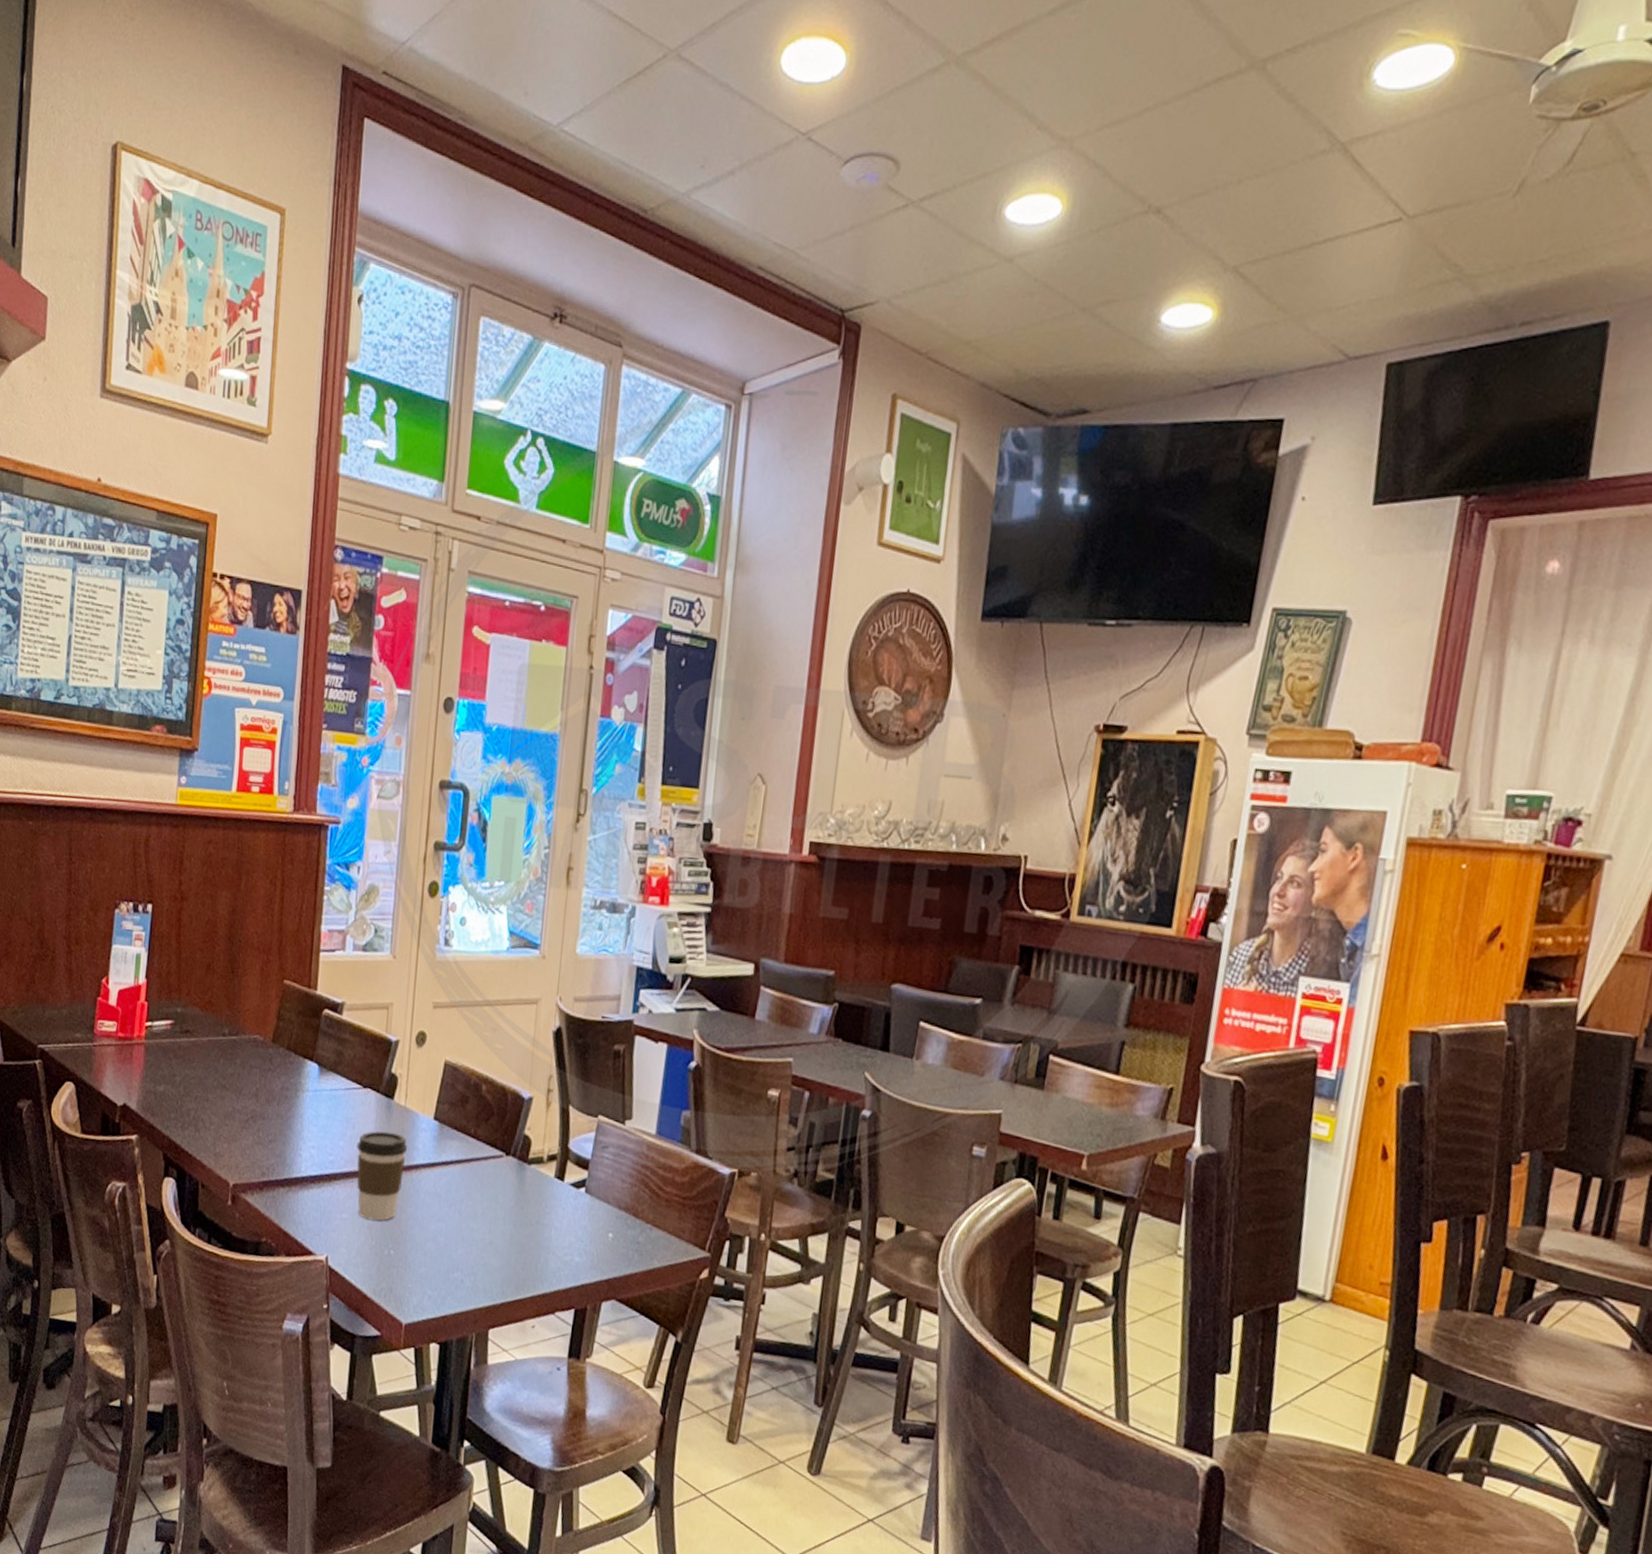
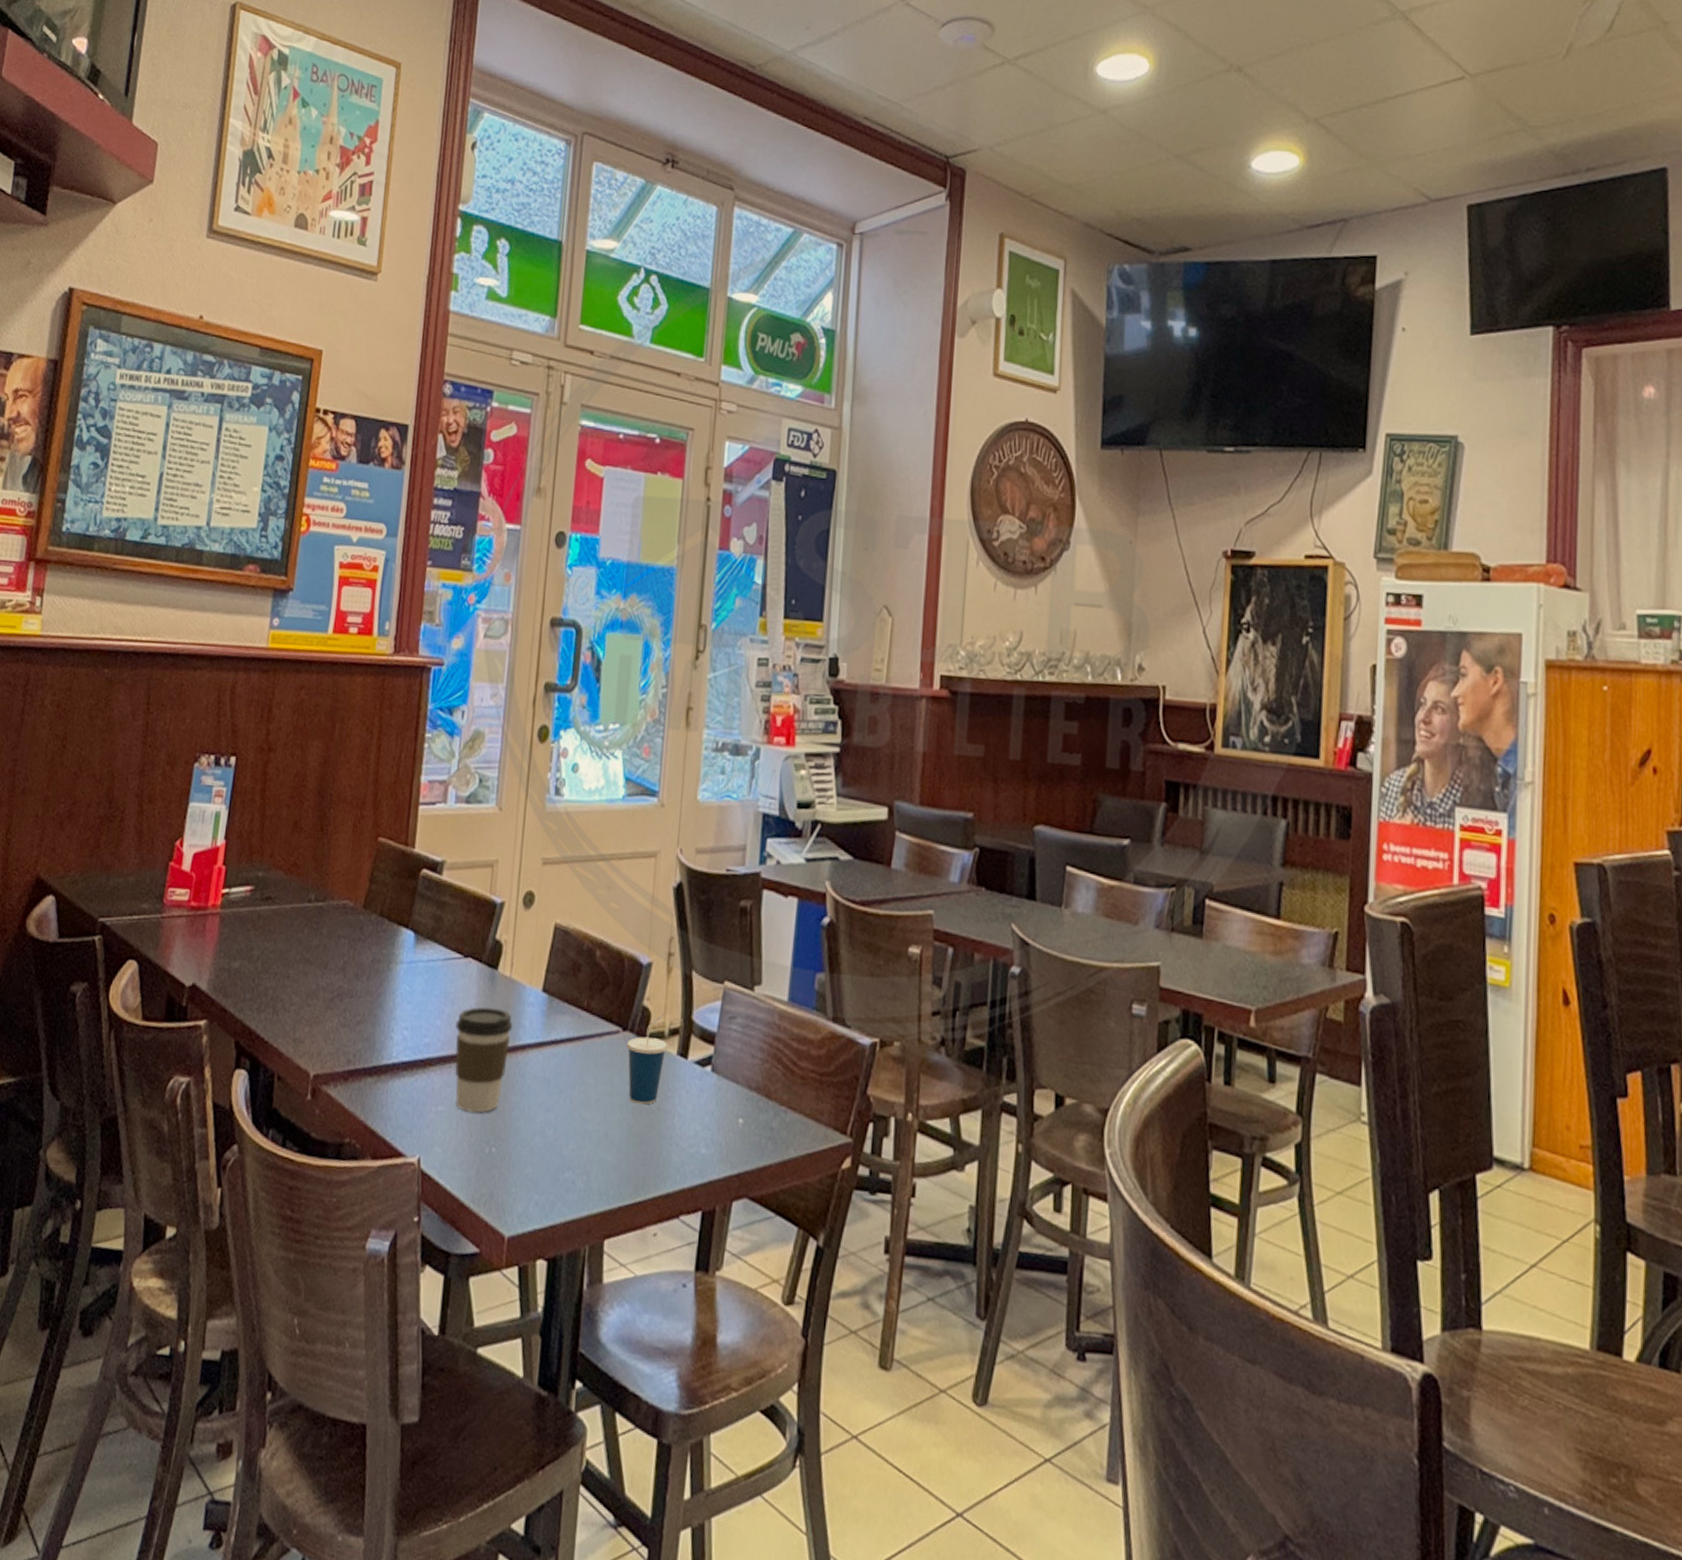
cup: none [509,1141,547,1219] -> present [626,1013,668,1105]

